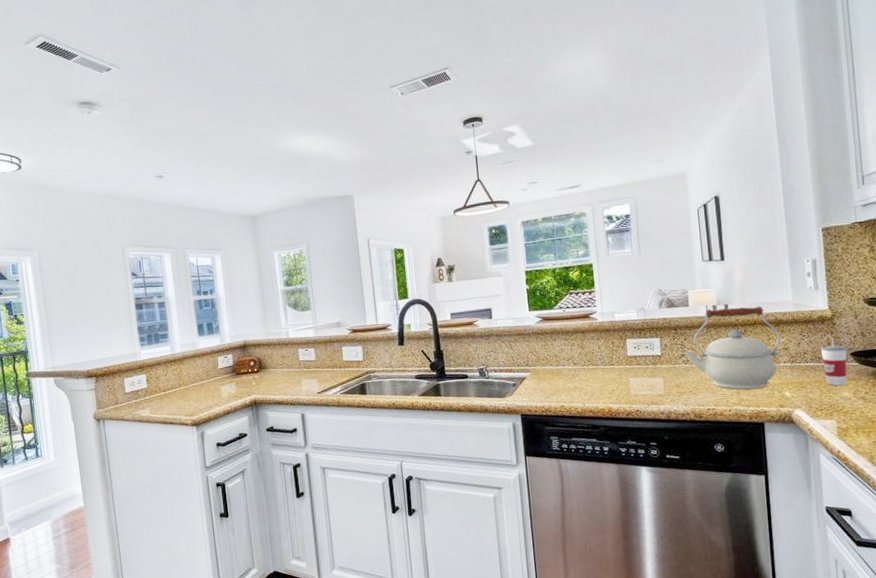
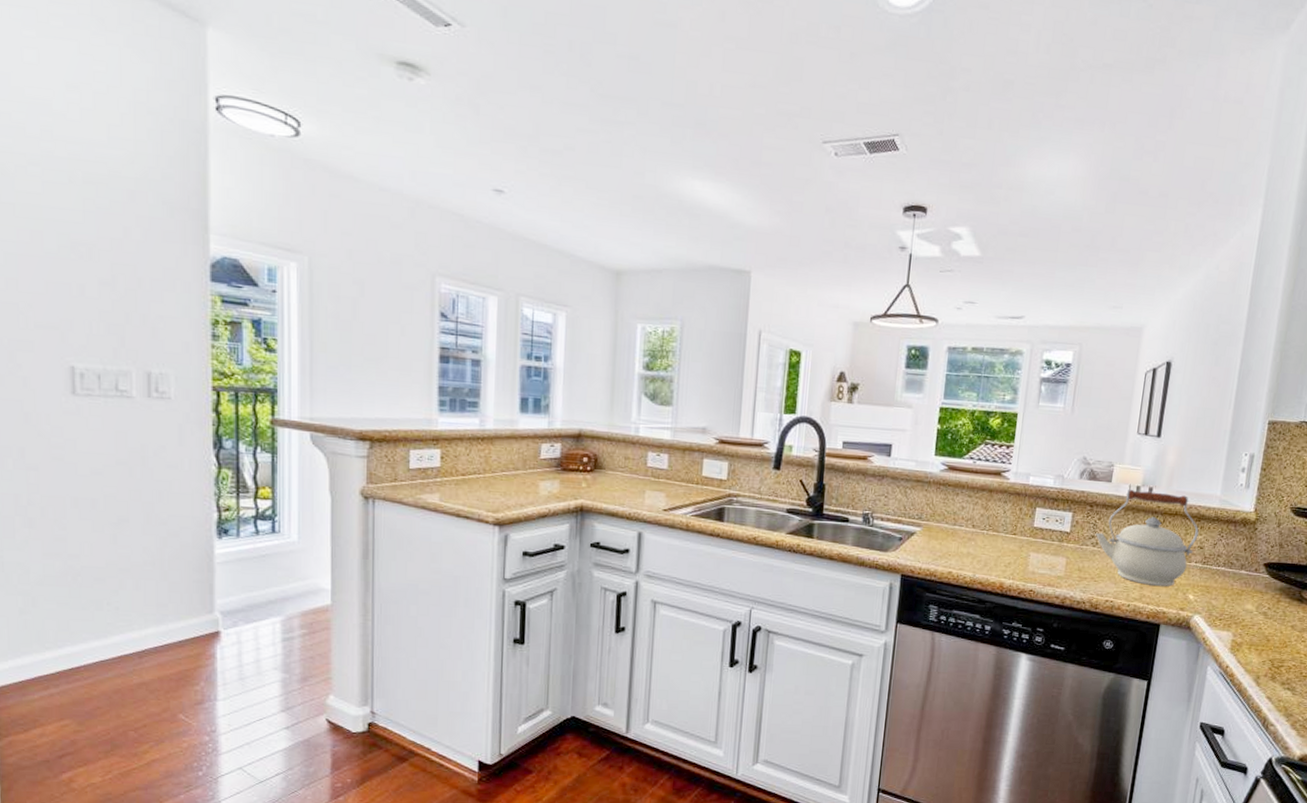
cup: present [820,334,847,386] -> none [1233,538,1262,597]

